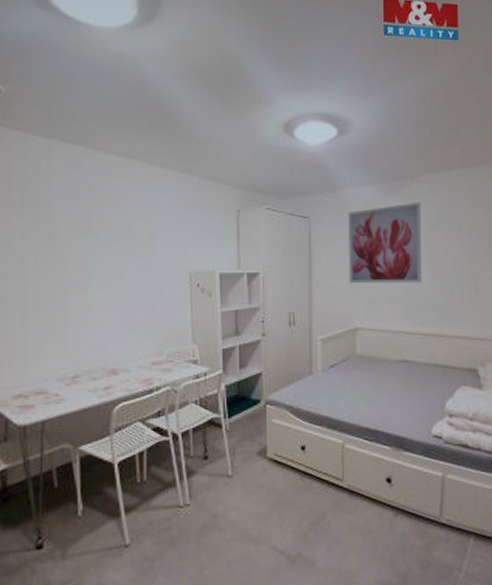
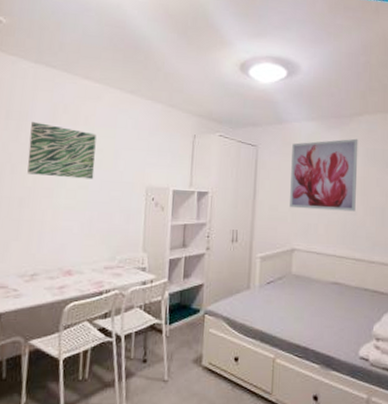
wall art: none [51,207,129,268] -> present [27,122,97,180]

